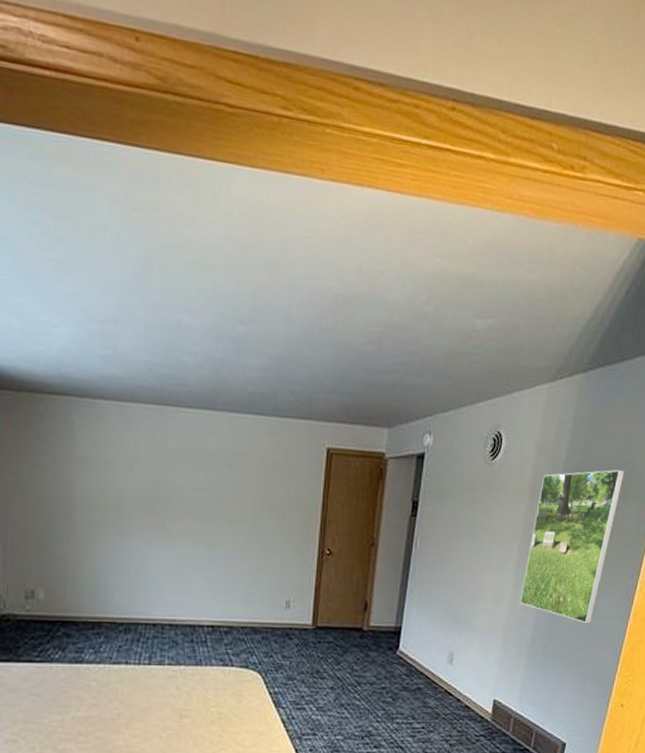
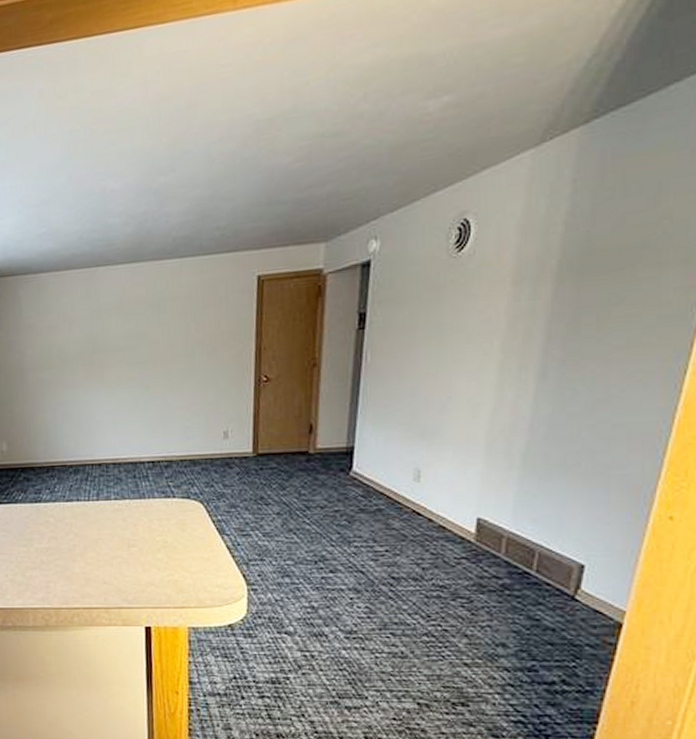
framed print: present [520,470,624,624] -> none [506,230,657,423]

